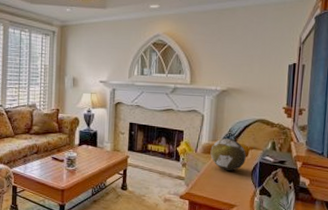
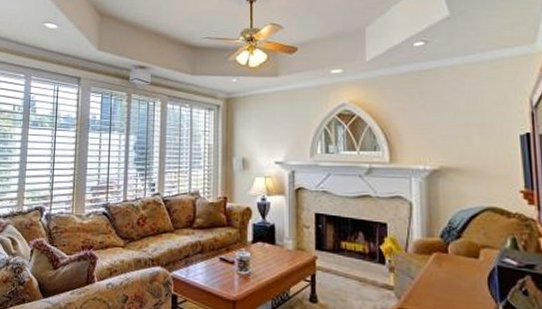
decorative orb: present [210,138,246,171] -> none [426,233,477,278]

